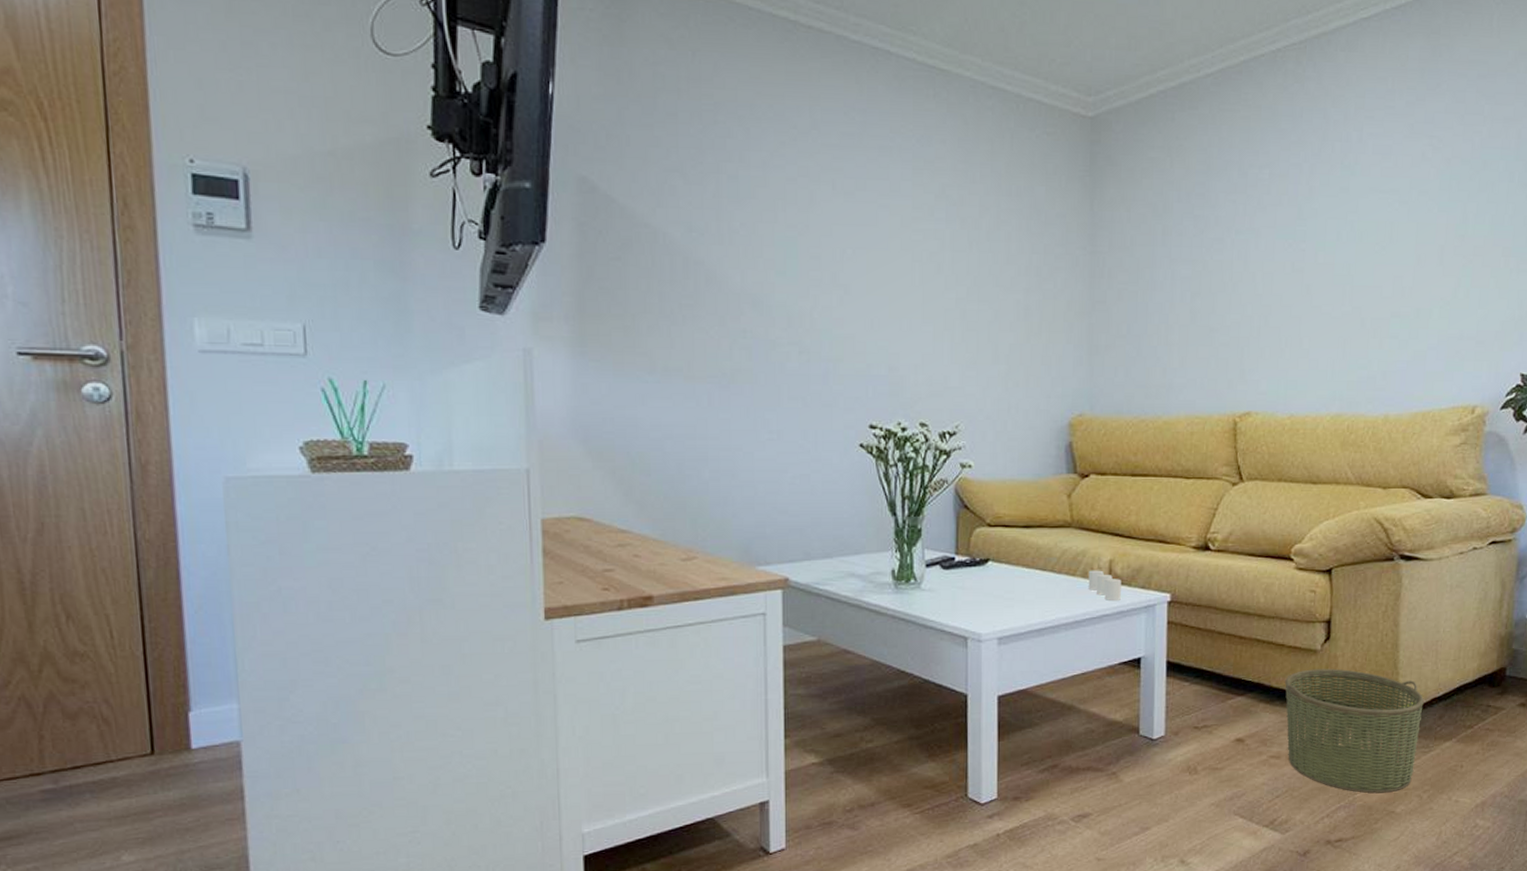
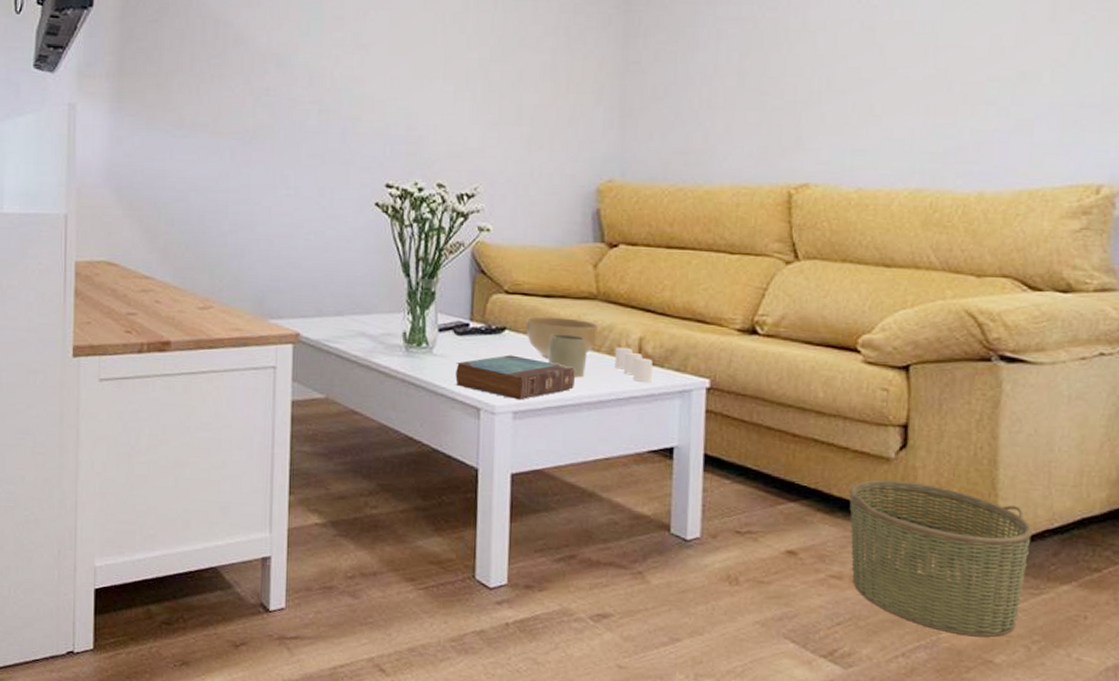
book: none [943,584,1053,627] -> present [455,355,575,401]
bowl: none [1007,546,1074,585] -> present [526,316,599,358]
mug: none [1028,561,1064,601] -> present [547,334,588,378]

